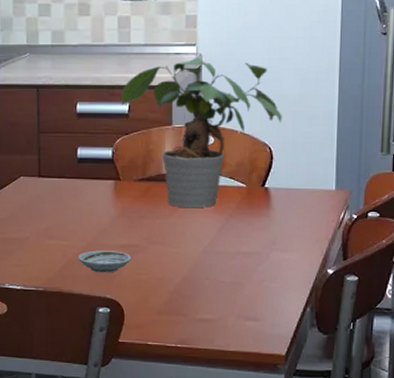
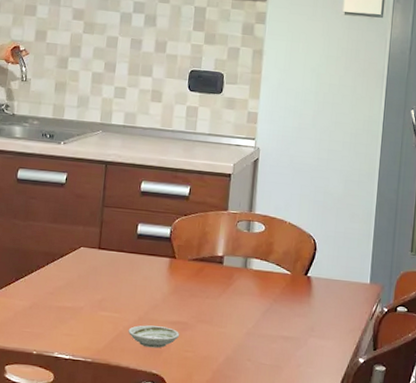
potted plant: present [121,58,282,208] -> none [182,151,327,291]

